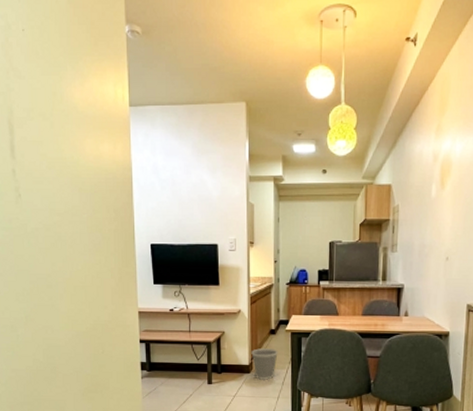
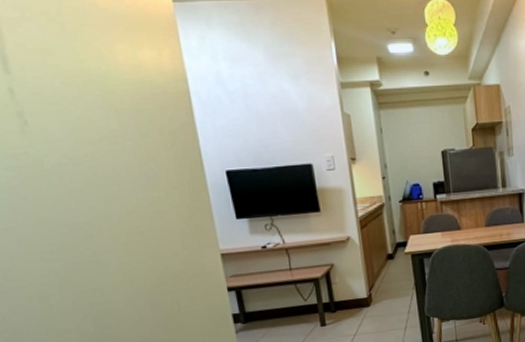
wastebasket: present [251,348,278,380] -> none [368,275,399,312]

